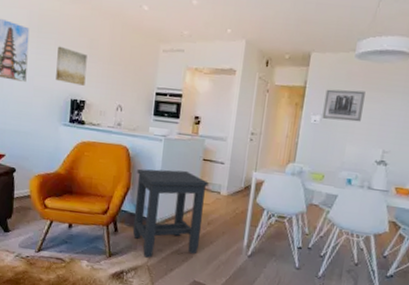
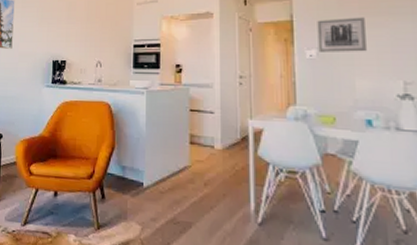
wall art: present [56,46,87,86] -> none [38,12,66,46]
side table: present [132,168,209,258] -> none [121,124,199,230]

